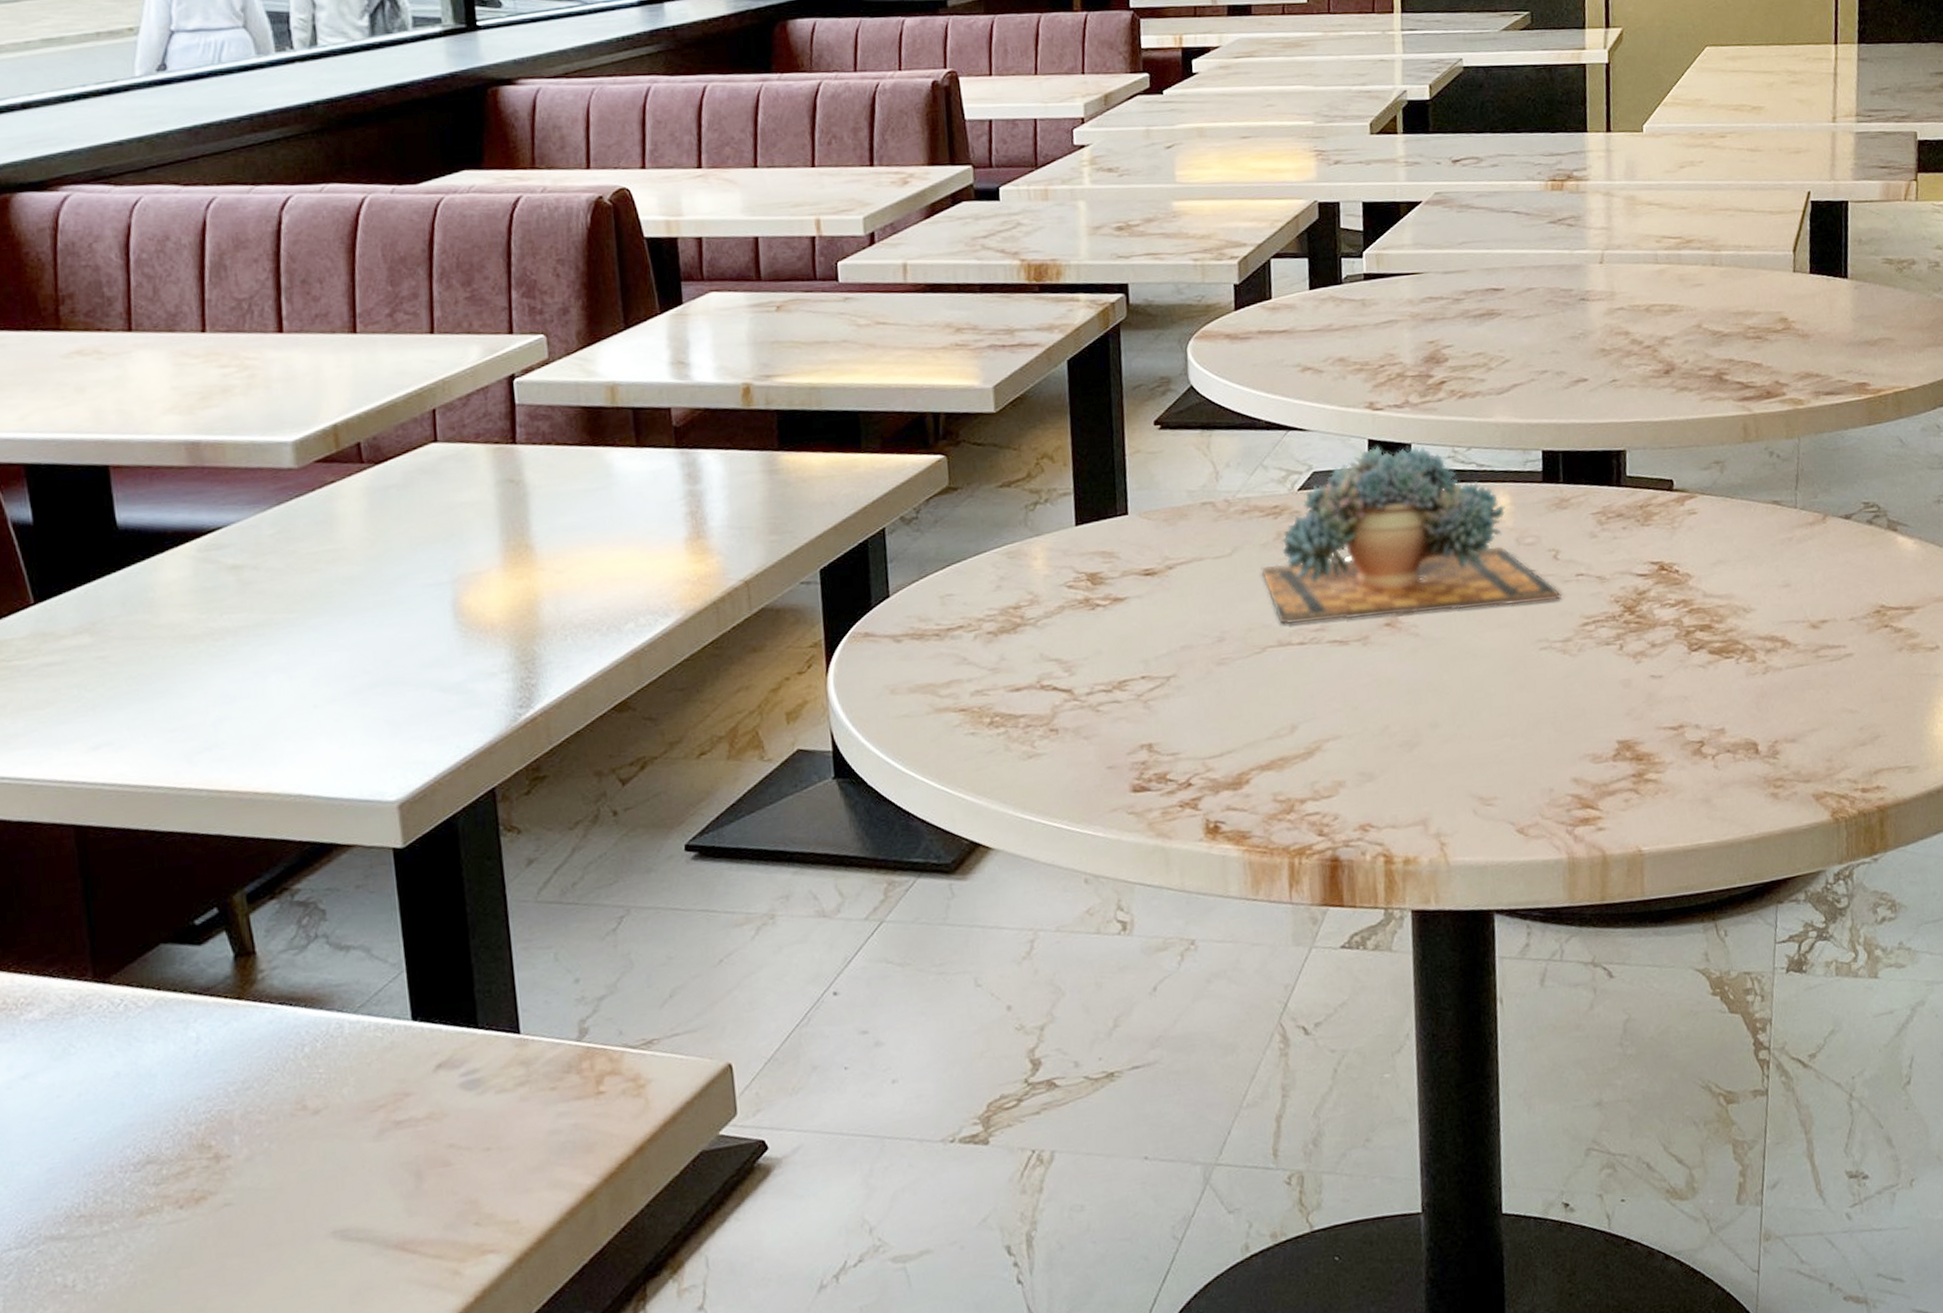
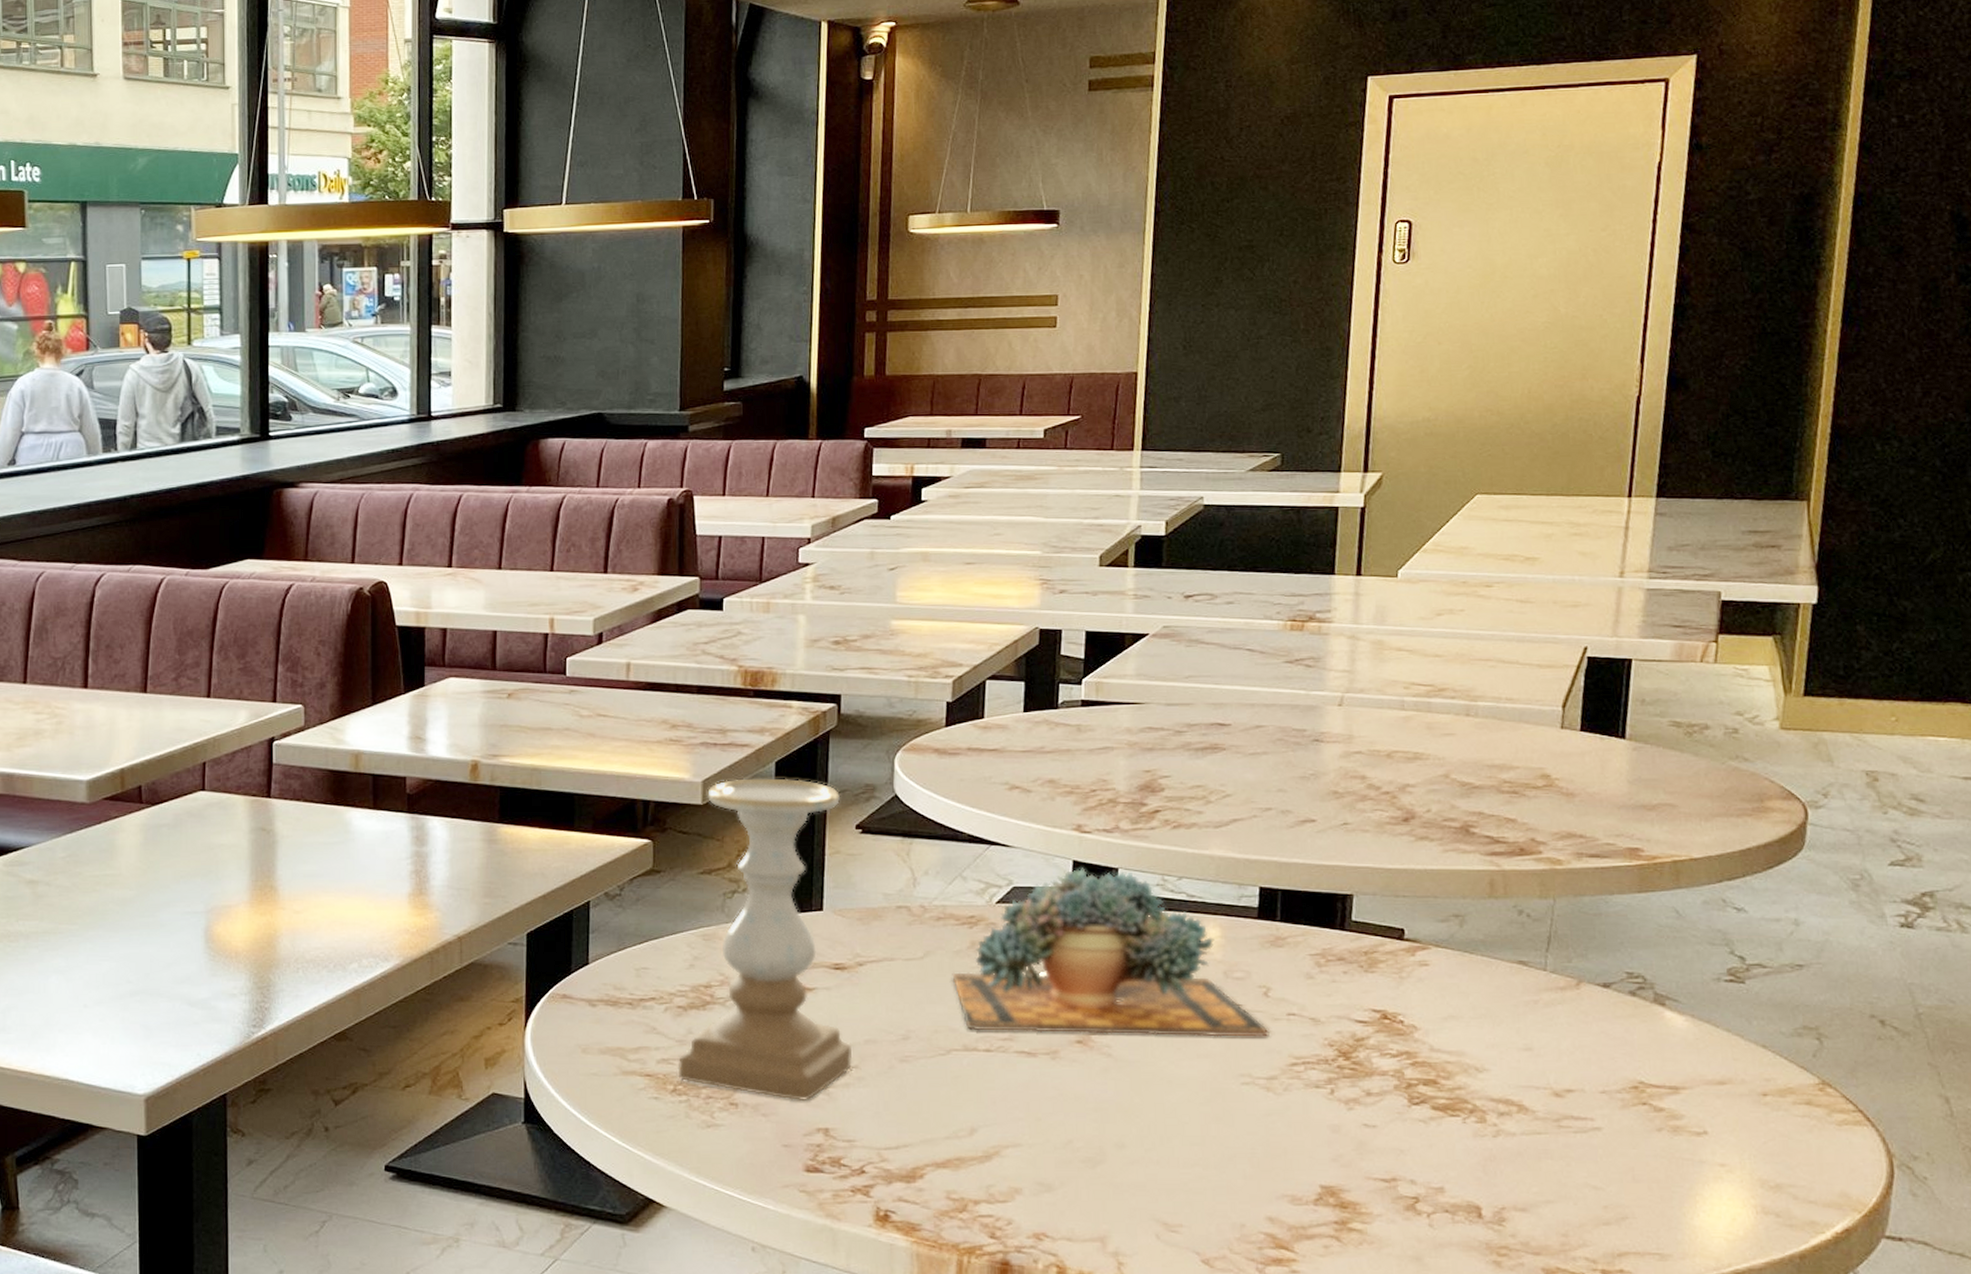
candle holder: none [992,377,1170,719] -> present [677,778,852,1100]

